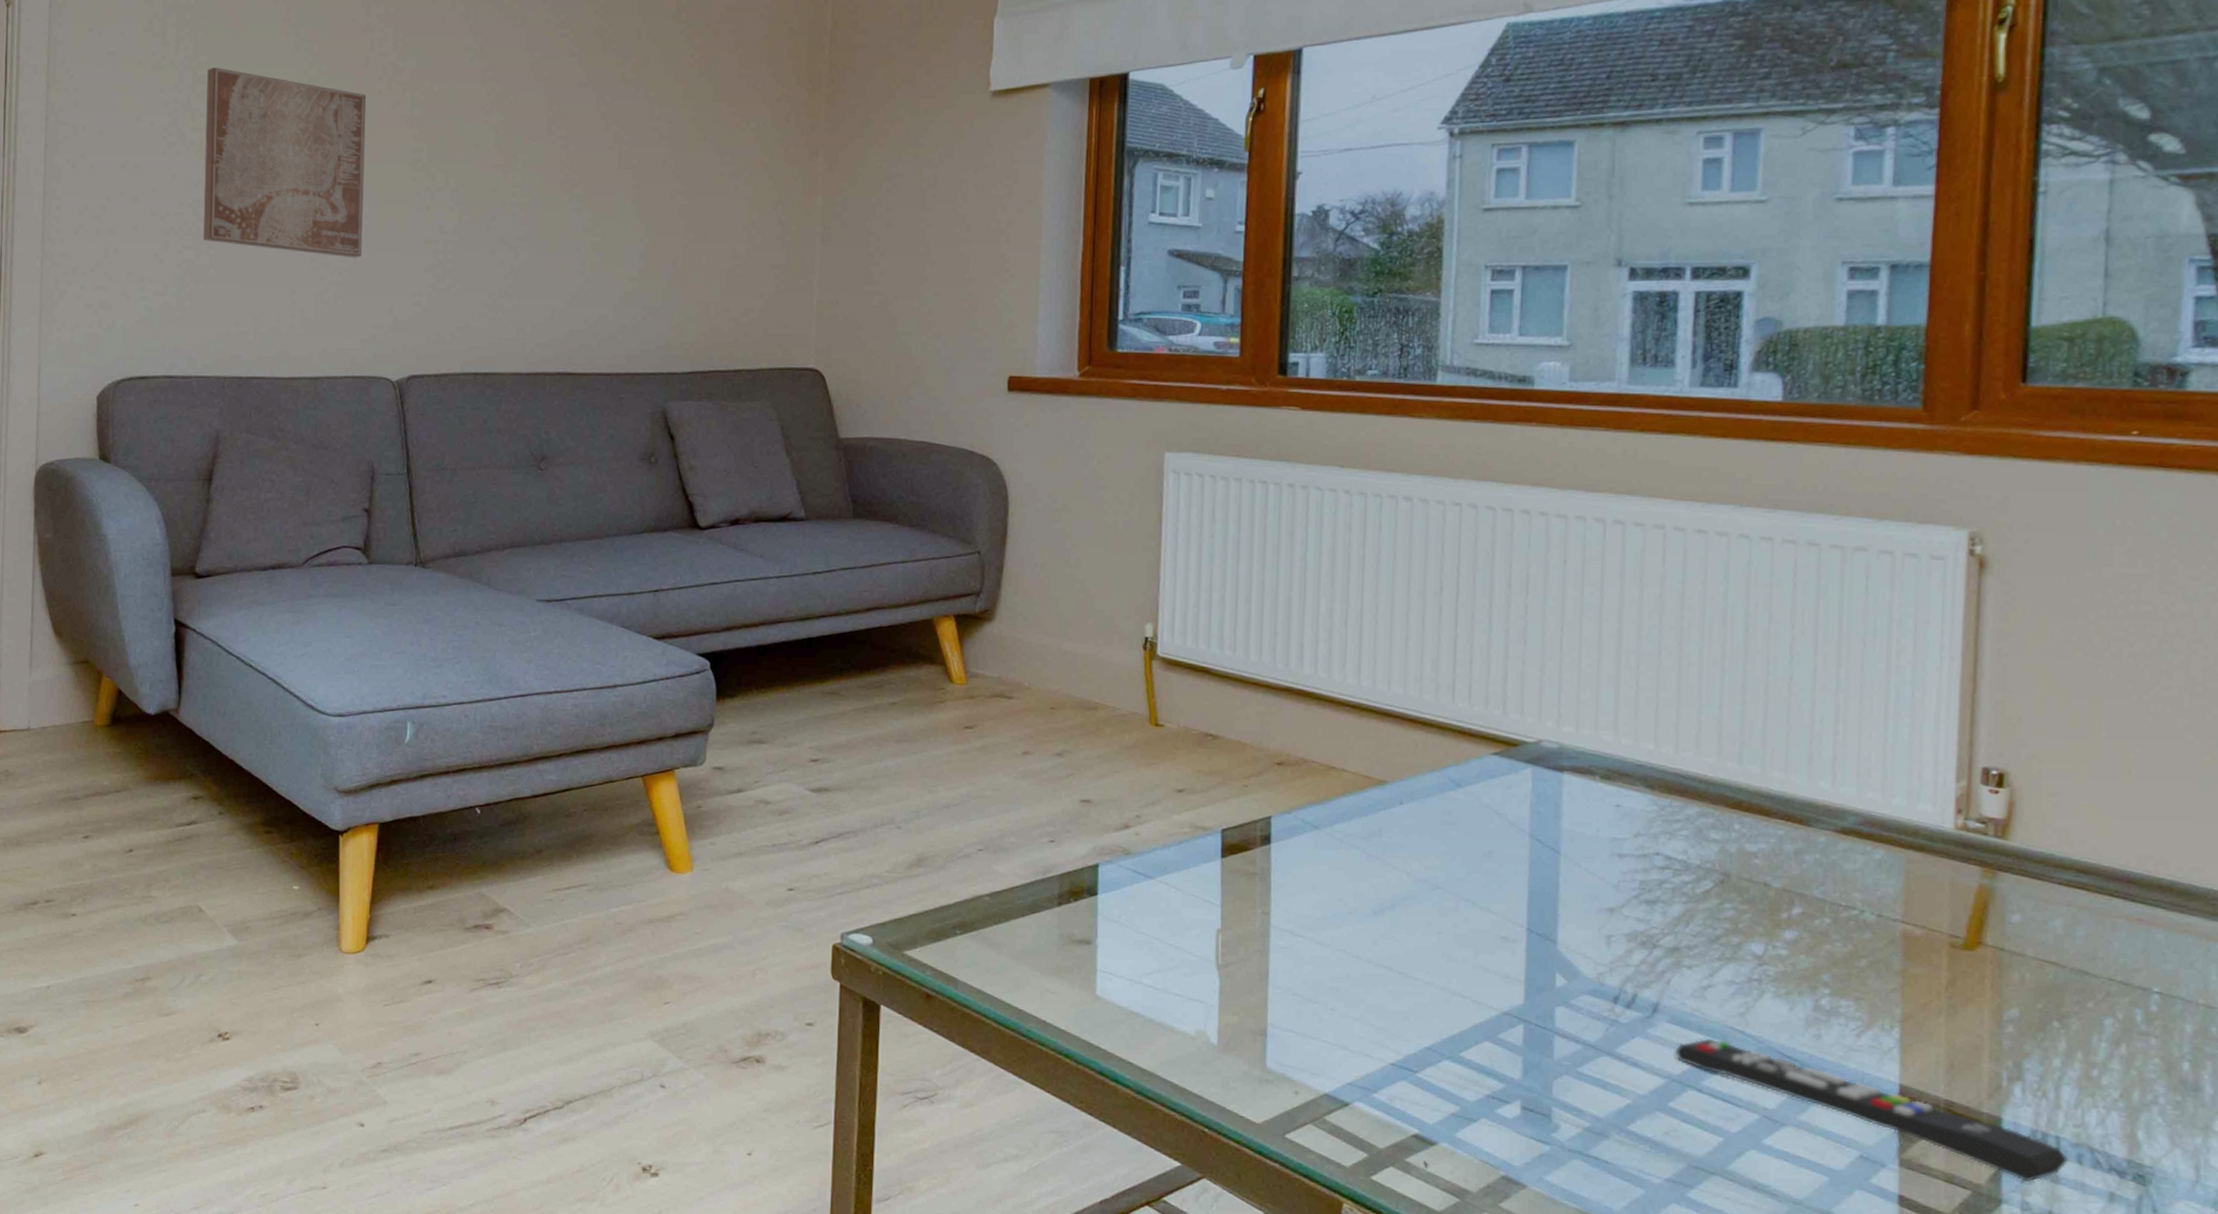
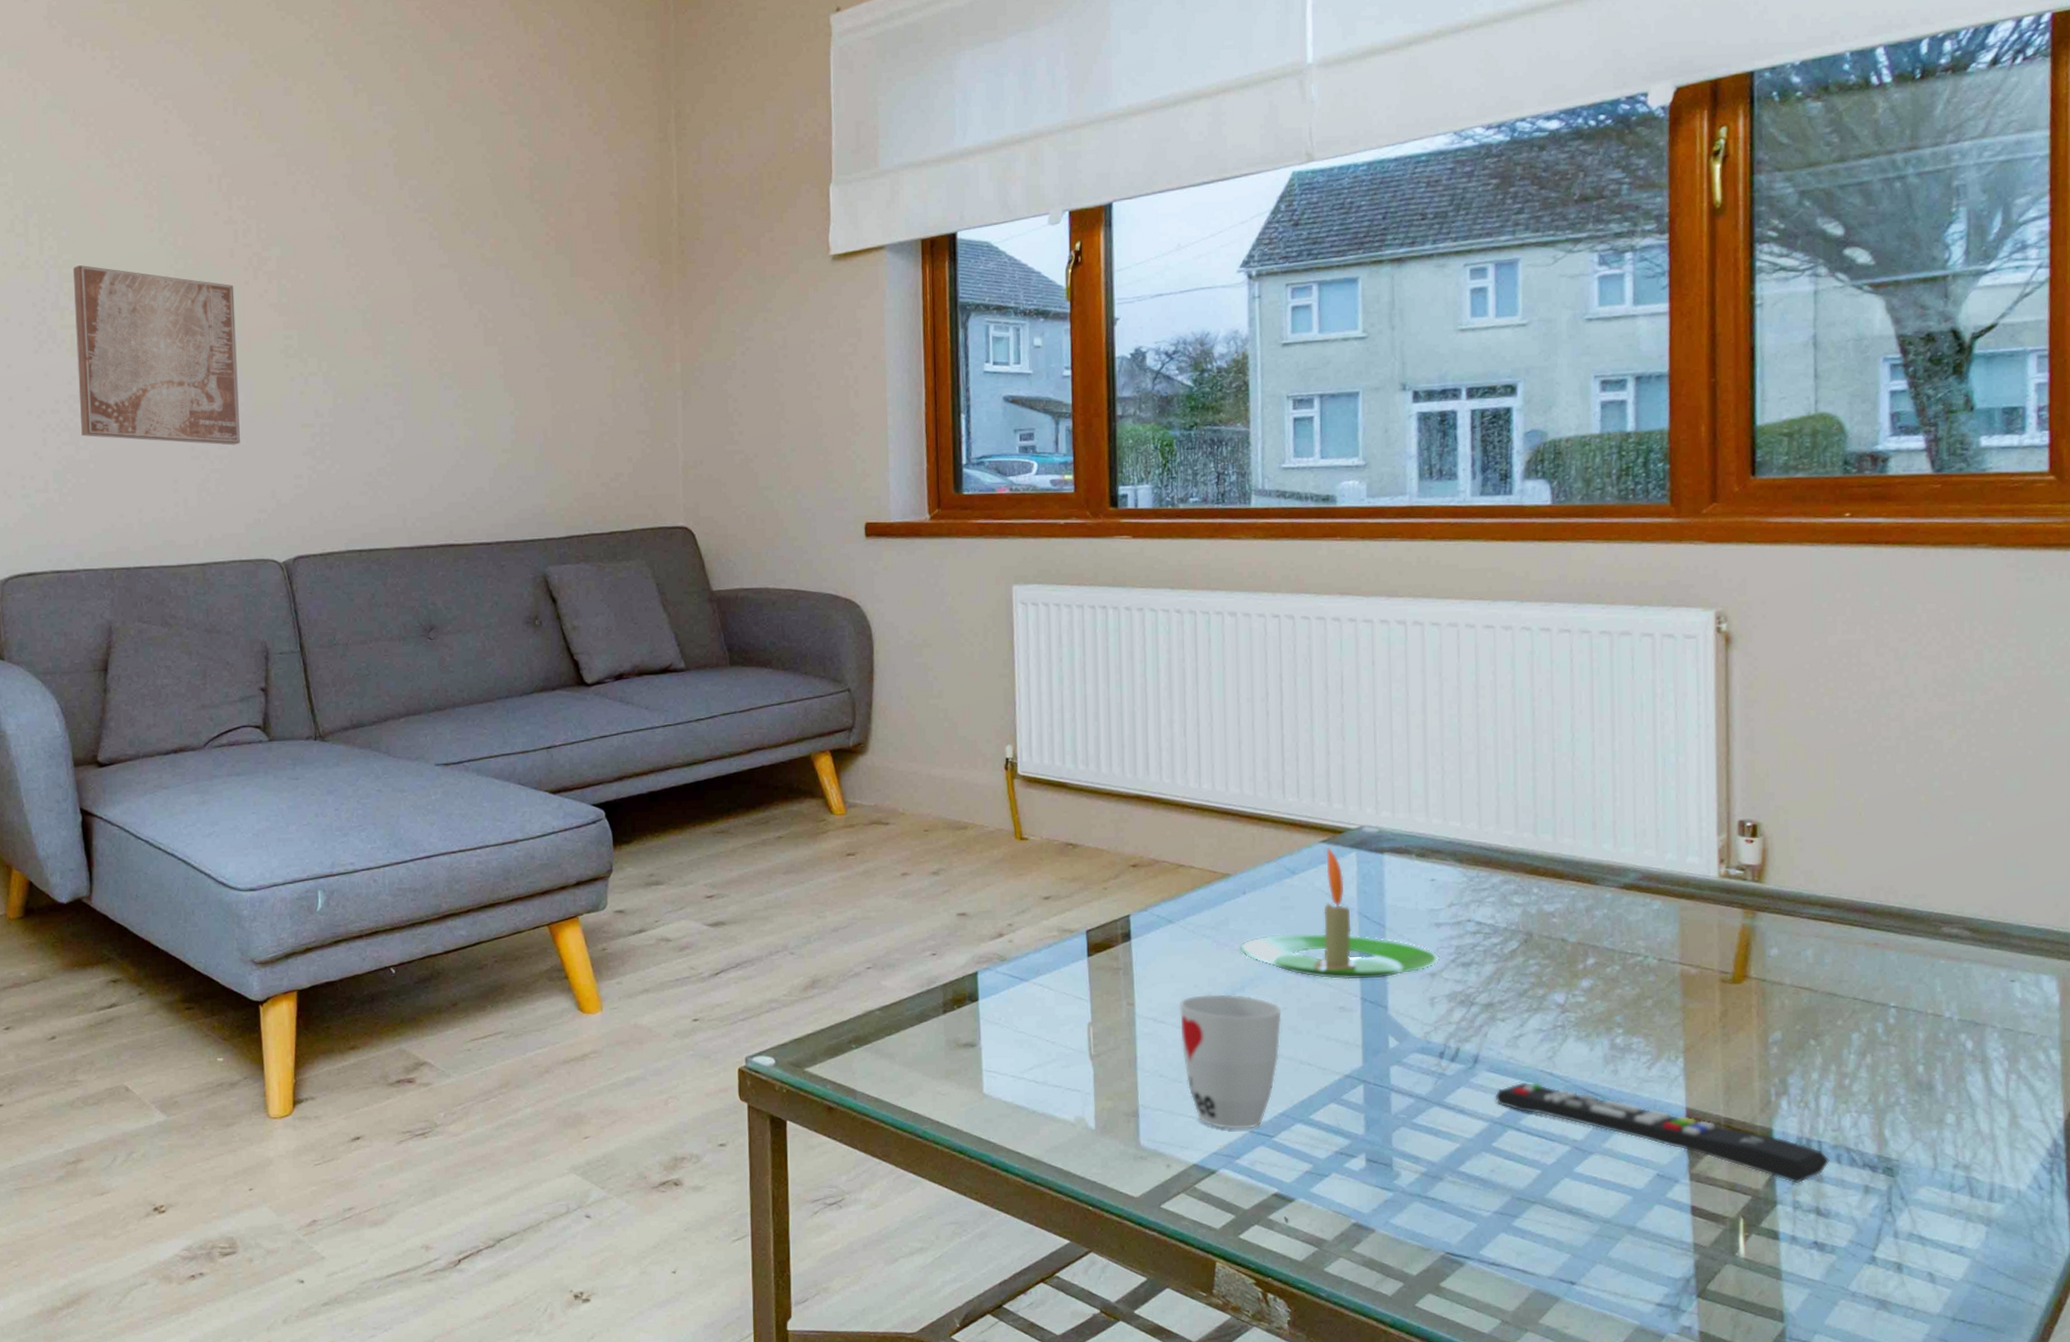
cup: none [1319,910,1435,1061] -> present [1179,994,1282,1130]
candle: none [1392,761,1620,910] -> present [1240,848,1440,980]

